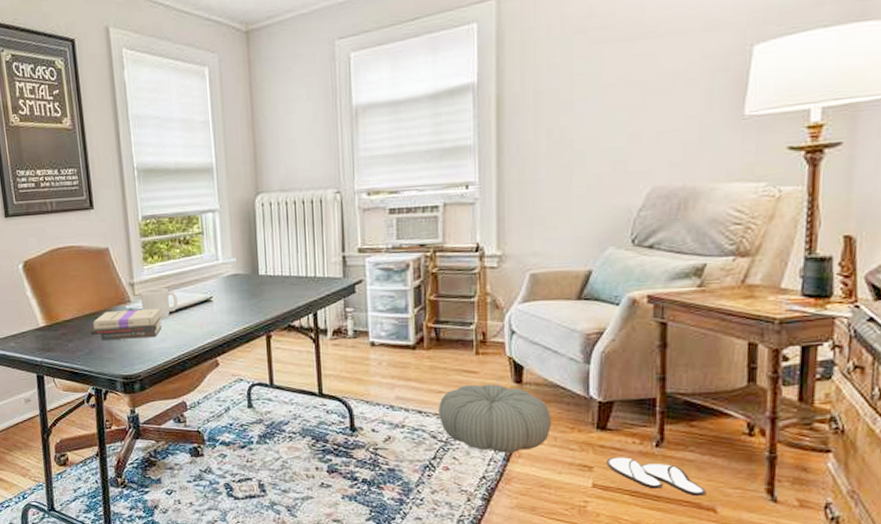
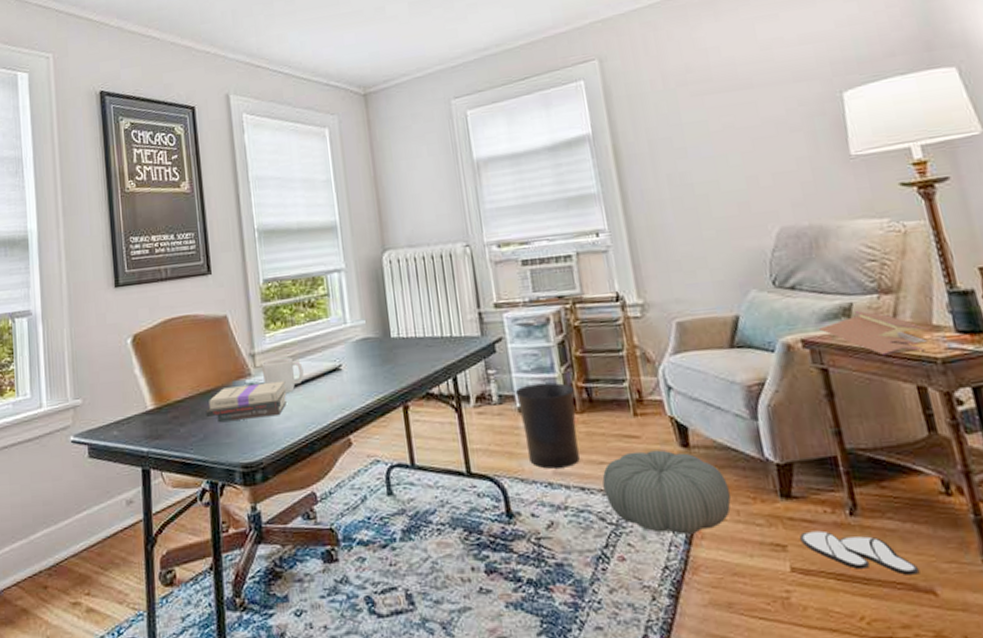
waste bin: none [369,322,424,394] -> present [515,382,580,469]
papers: none [668,272,778,314] -> present [819,311,932,356]

